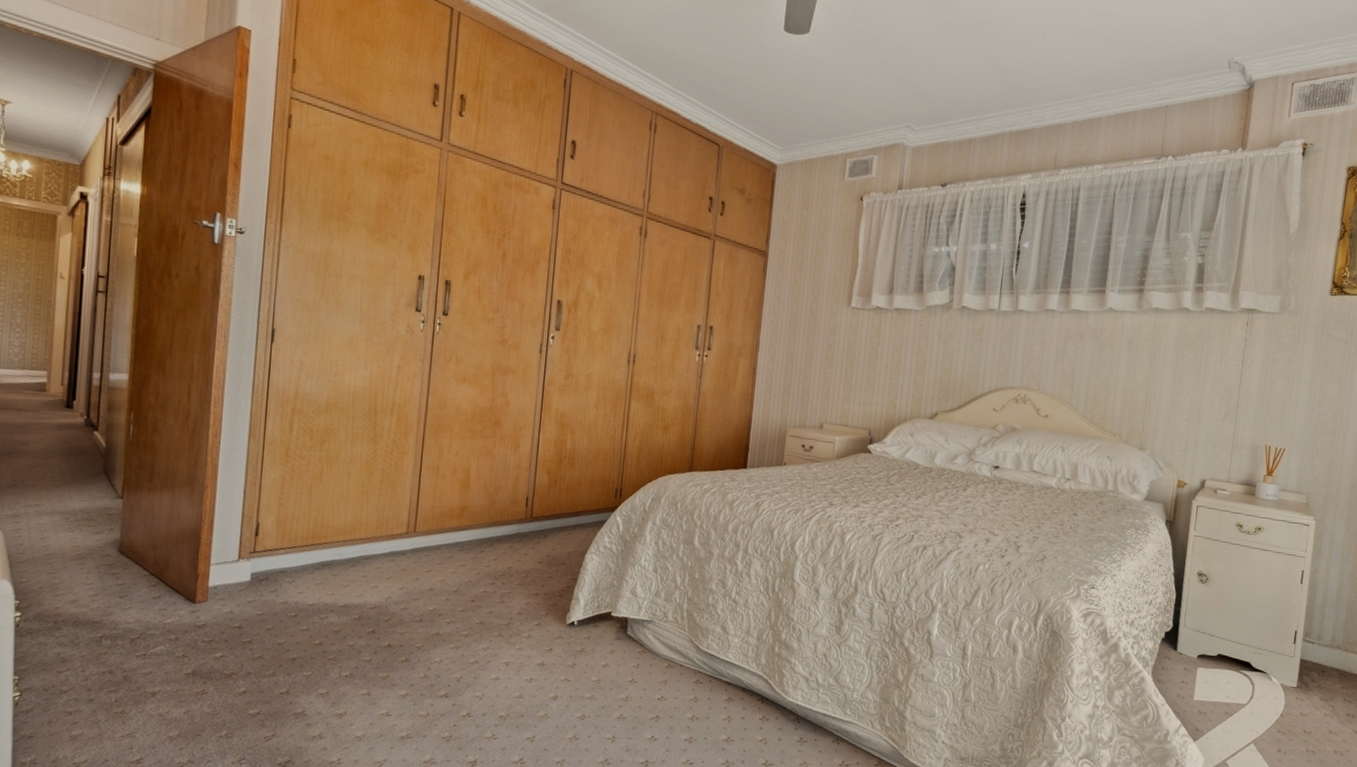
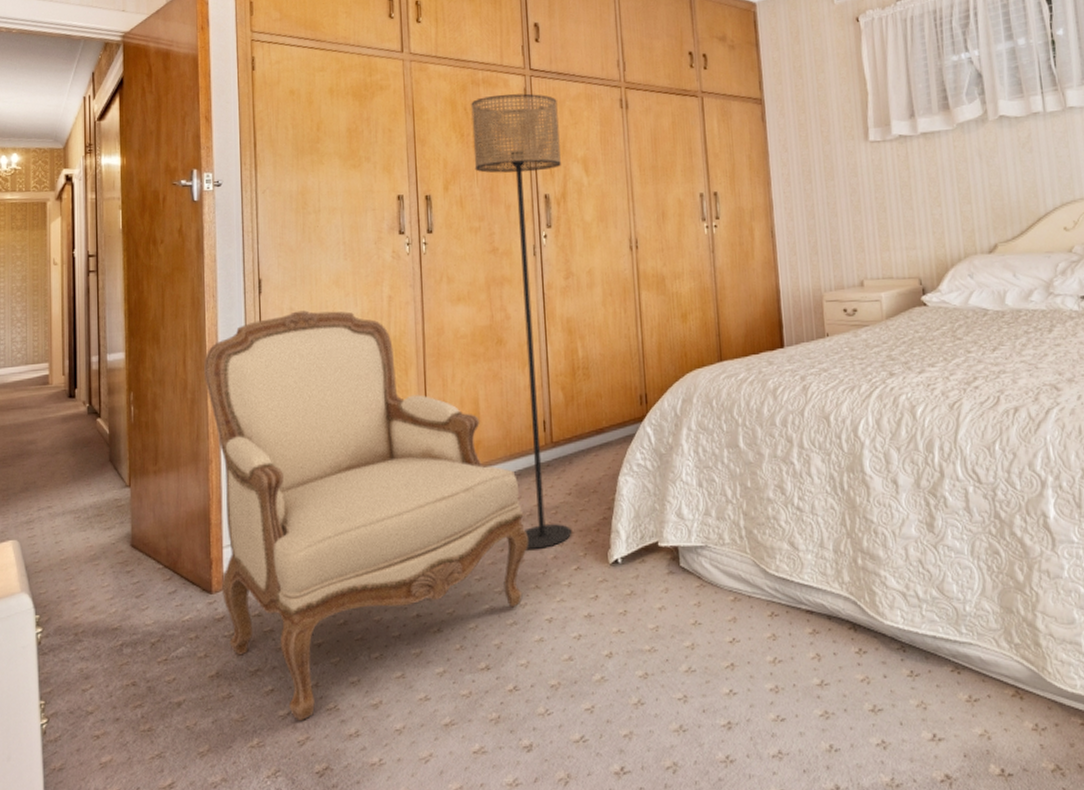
armchair: none [205,364,498,720] -> present [204,310,528,721]
floor lamp: none [494,199,583,605] -> present [471,93,572,550]

